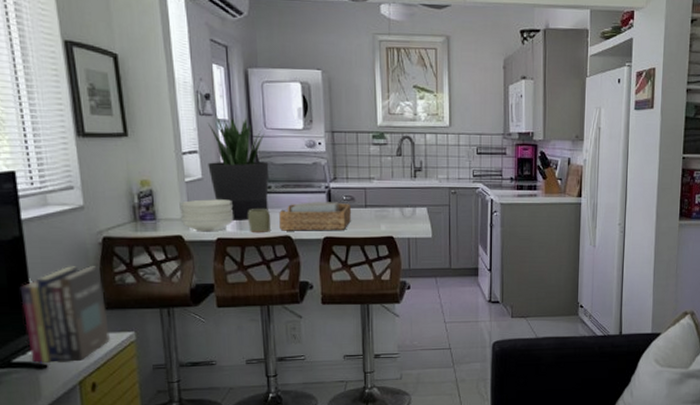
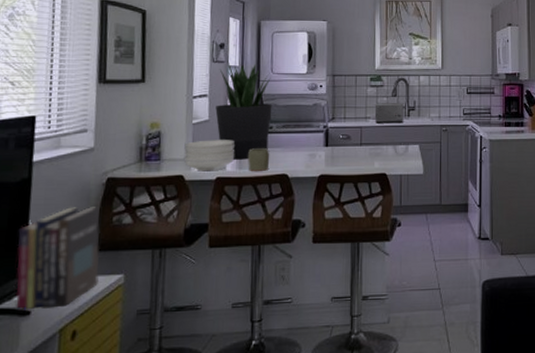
napkin holder: present [279,202,352,231] -> none [277,141,348,170]
toaster: none [378,162,411,185] -> present [374,102,405,123]

